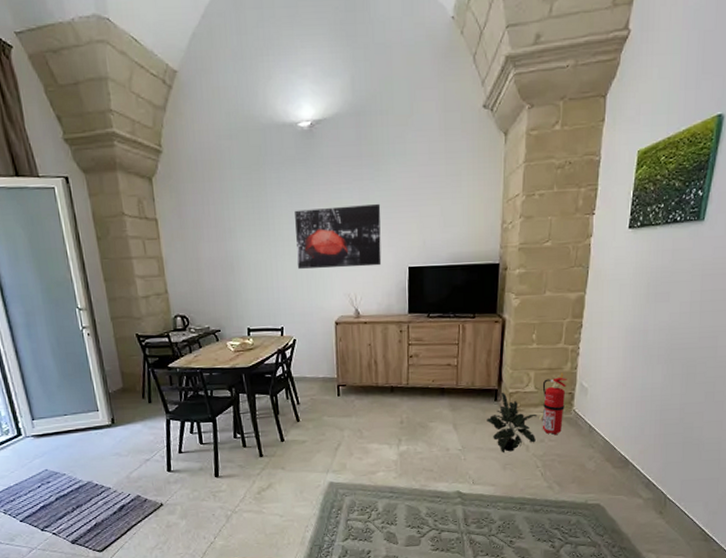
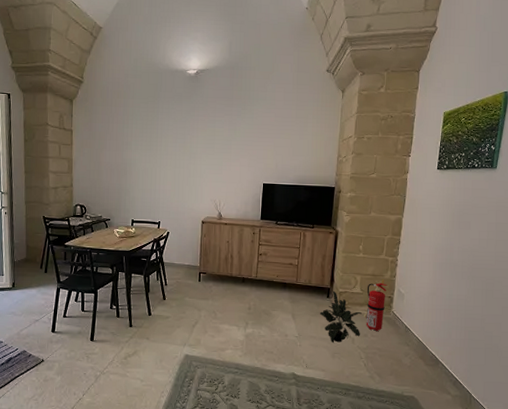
wall art: present [295,203,382,269] -> none [176,133,245,181]

